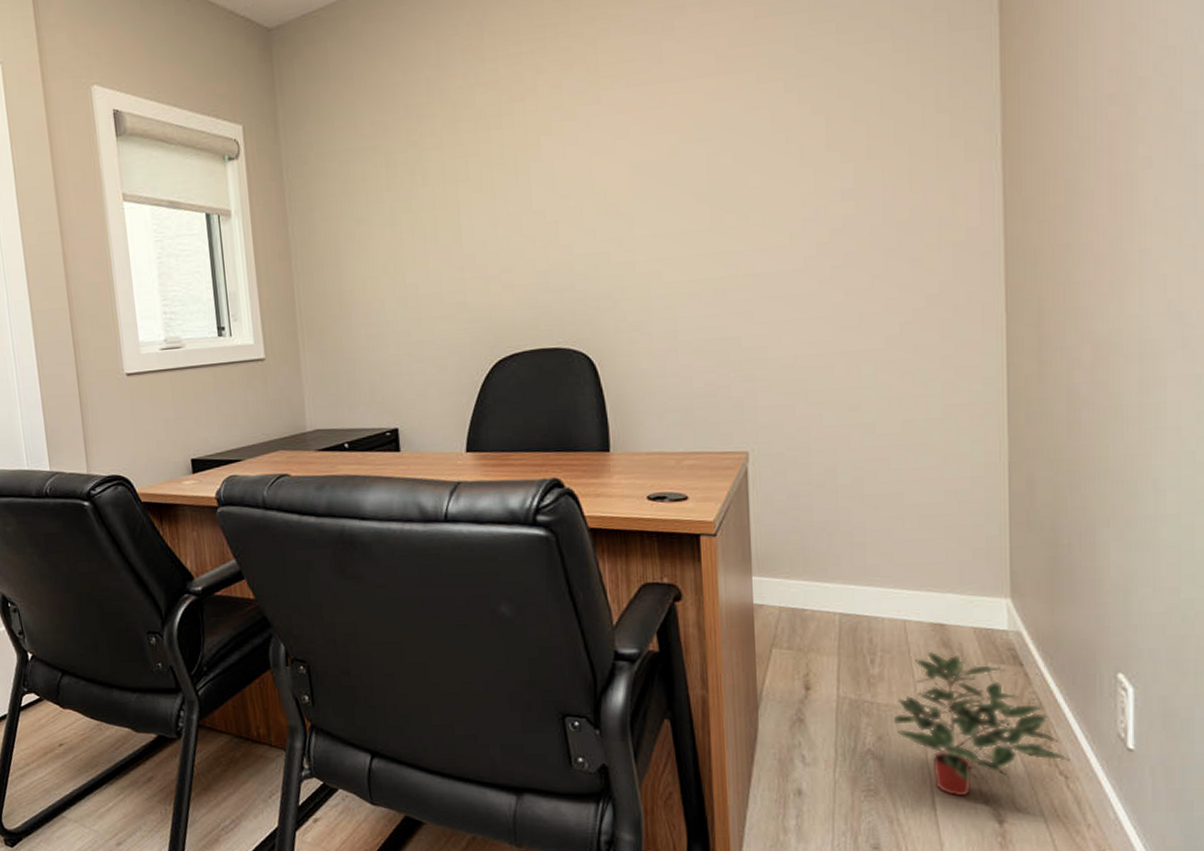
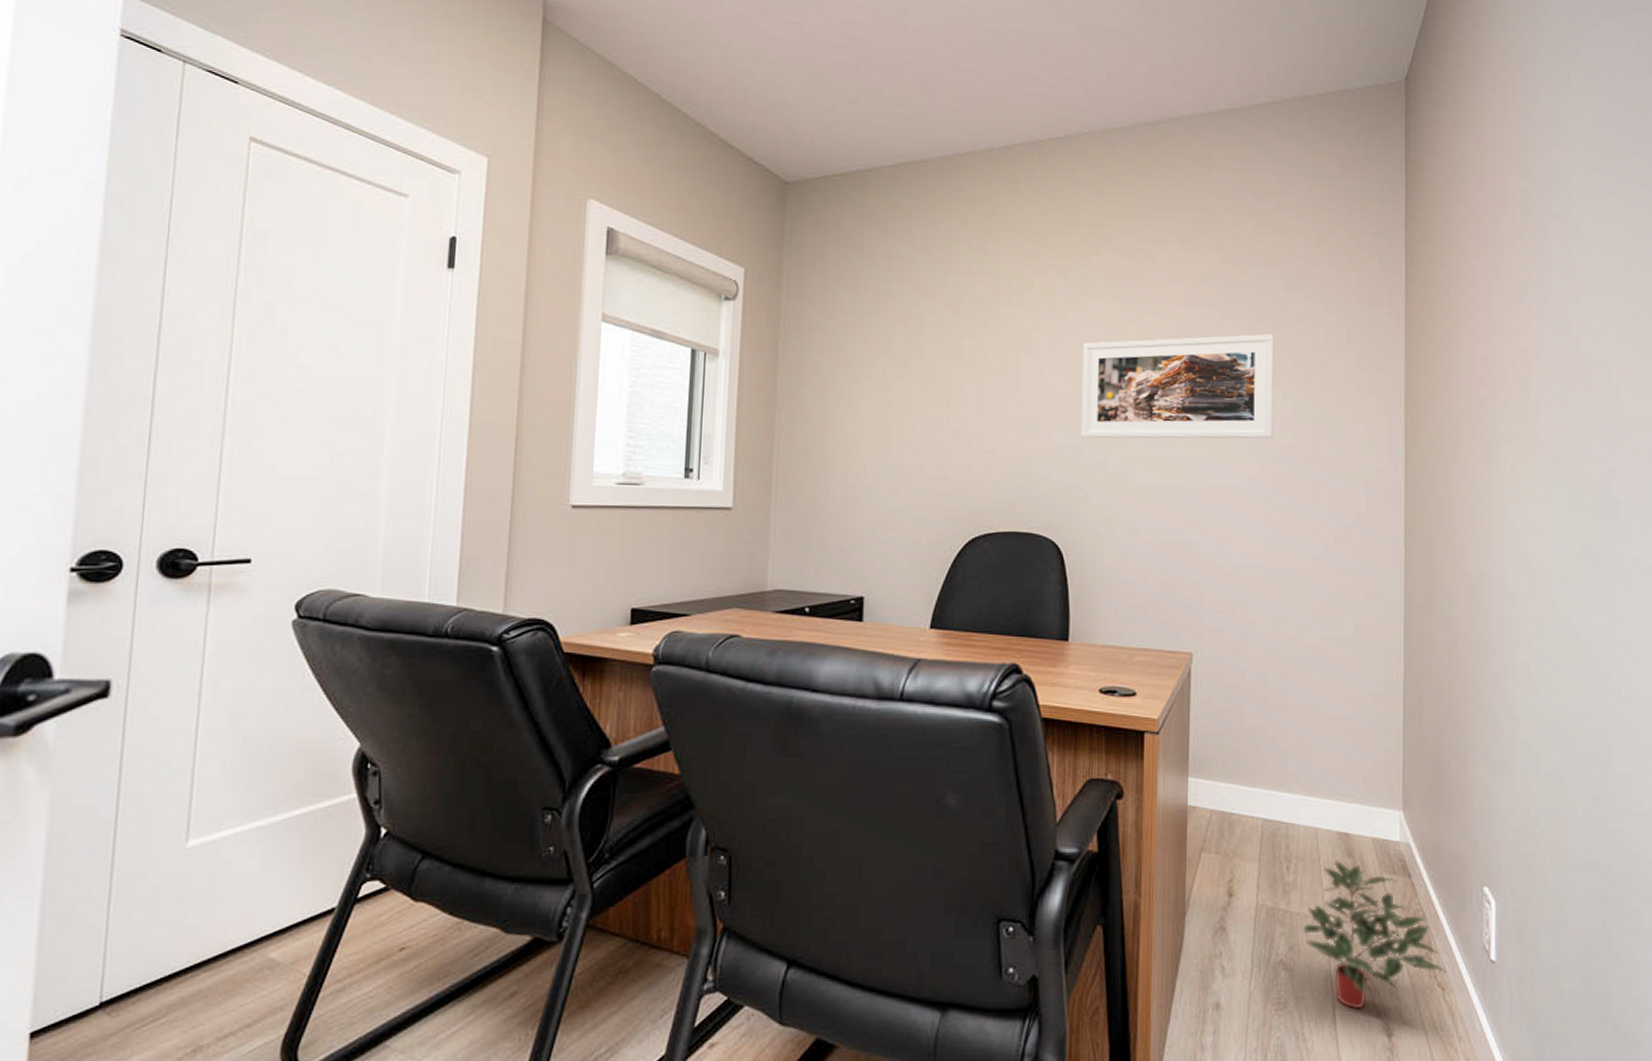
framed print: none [598,90,830,243] -> present [1081,334,1274,439]

